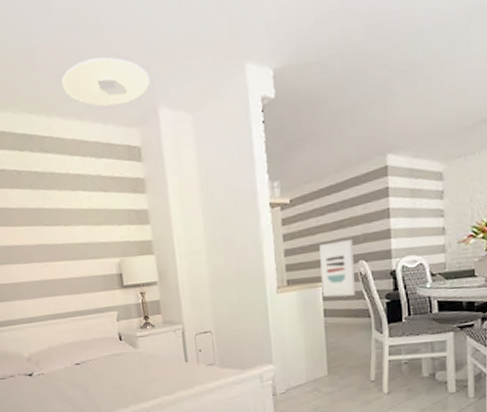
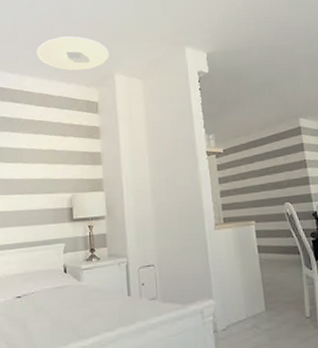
wall art: present [320,239,355,298] -> none [250,184,284,235]

